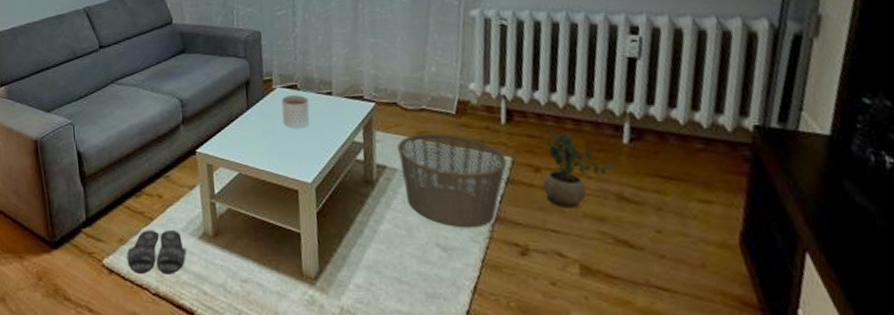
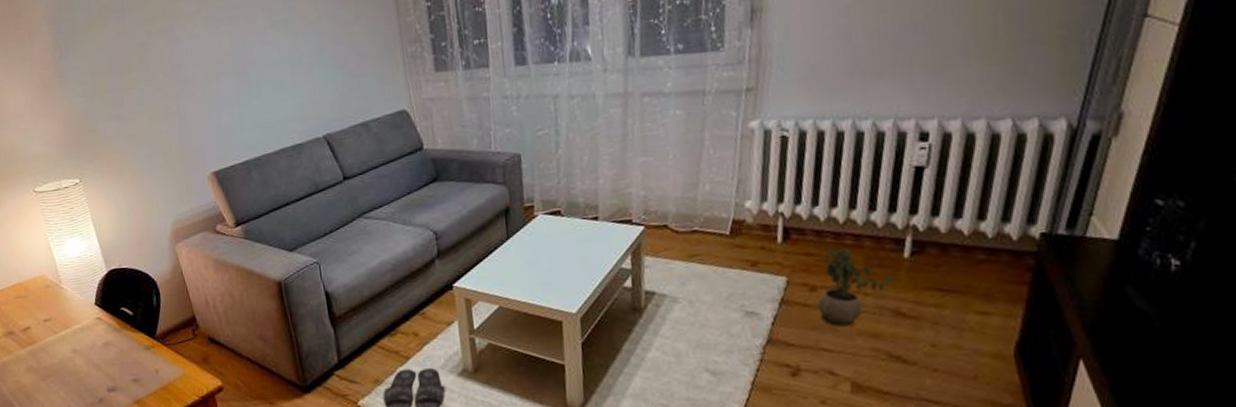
mug: present [281,94,310,129] -> none [543,221,575,258]
basket: present [396,132,508,228] -> none [666,255,782,352]

